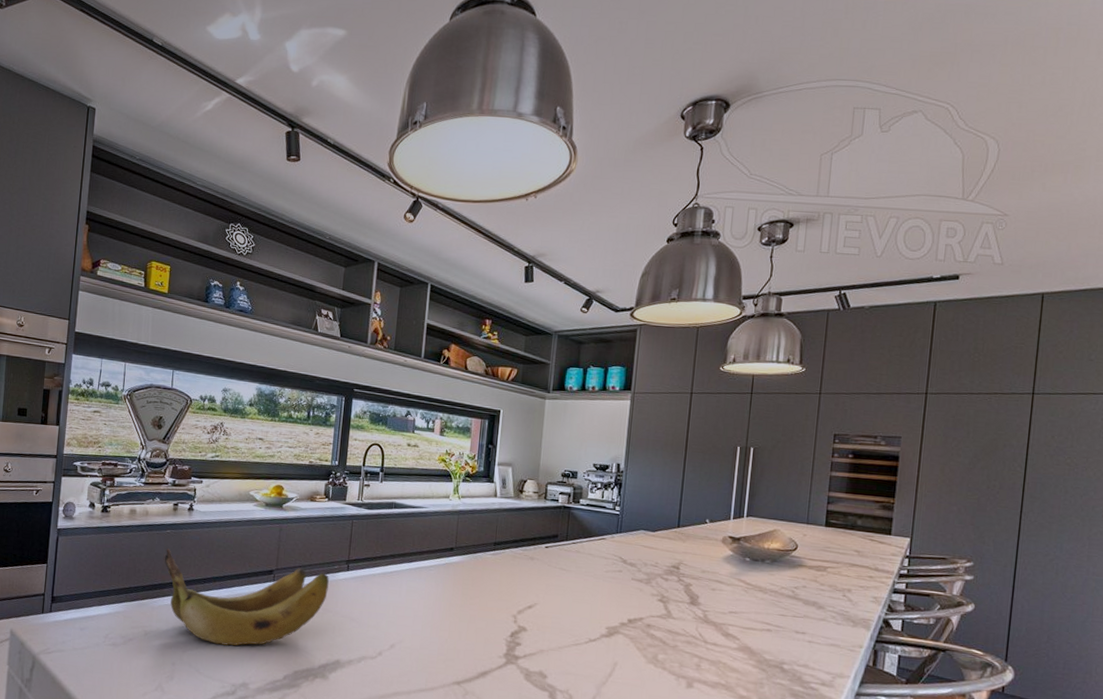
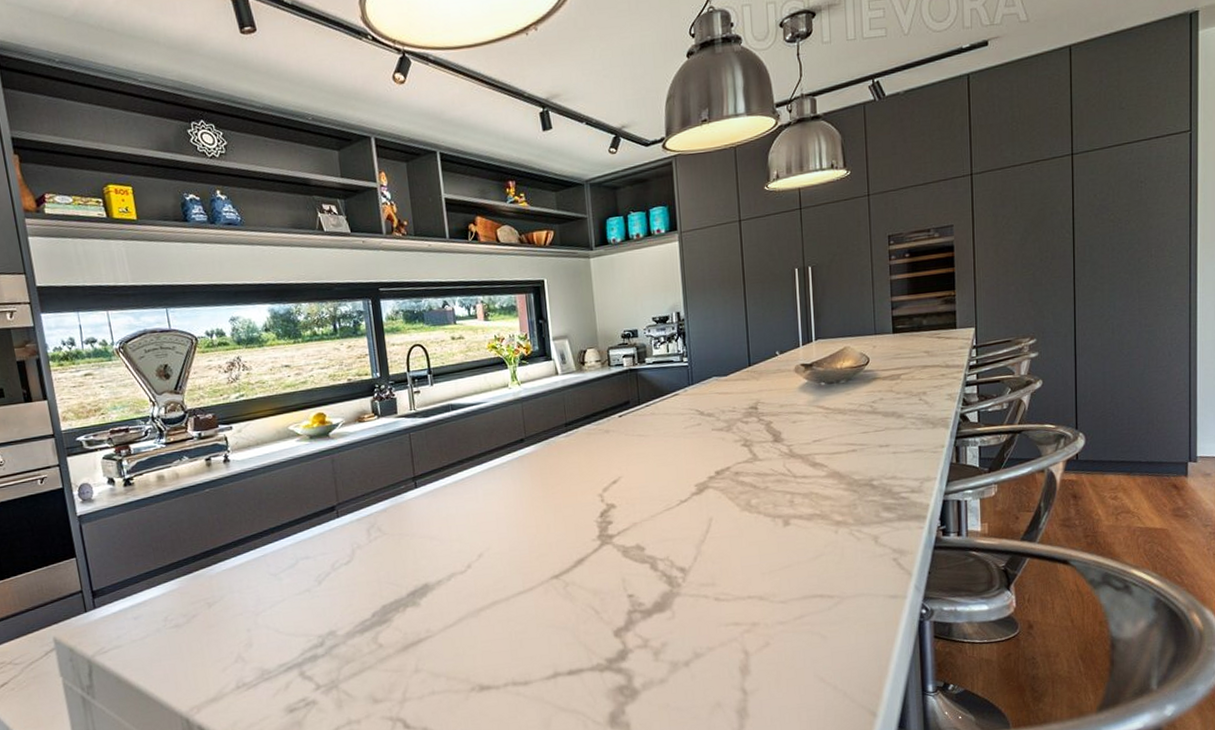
banana: present [164,548,329,646] -> none [209,496,400,599]

